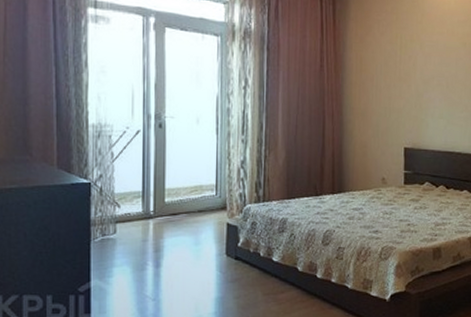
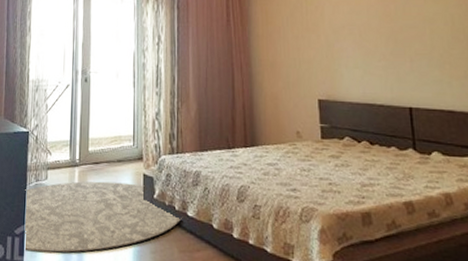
rug: none [89,232,268,308] -> present [23,181,183,253]

